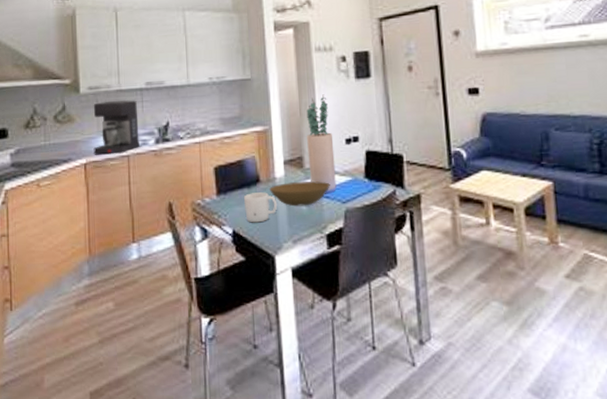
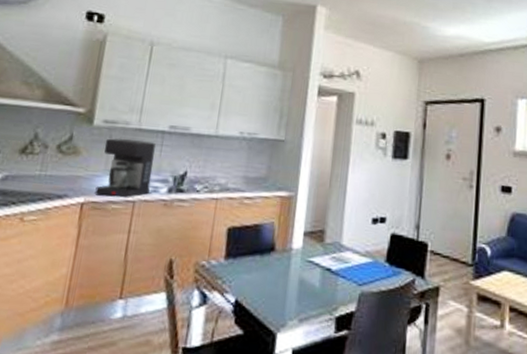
mug: present [243,192,278,223] -> none [252,261,290,295]
bowl: present [270,181,330,207] -> none [283,255,349,283]
vase: present [306,94,337,194] -> none [329,168,360,274]

